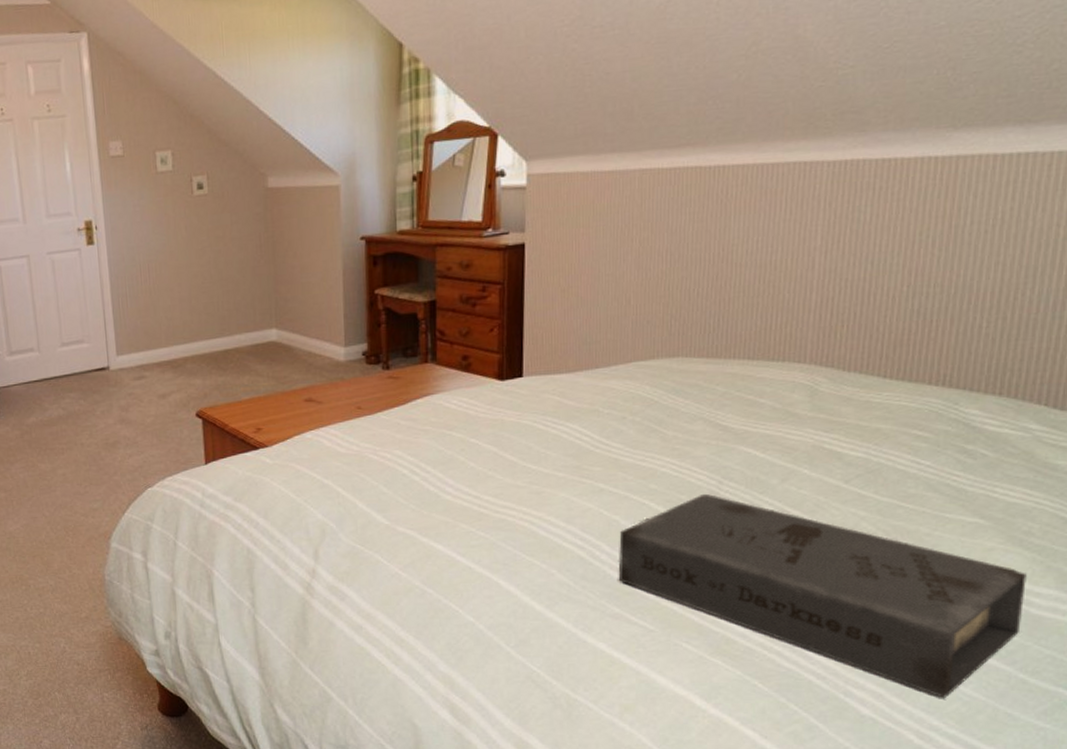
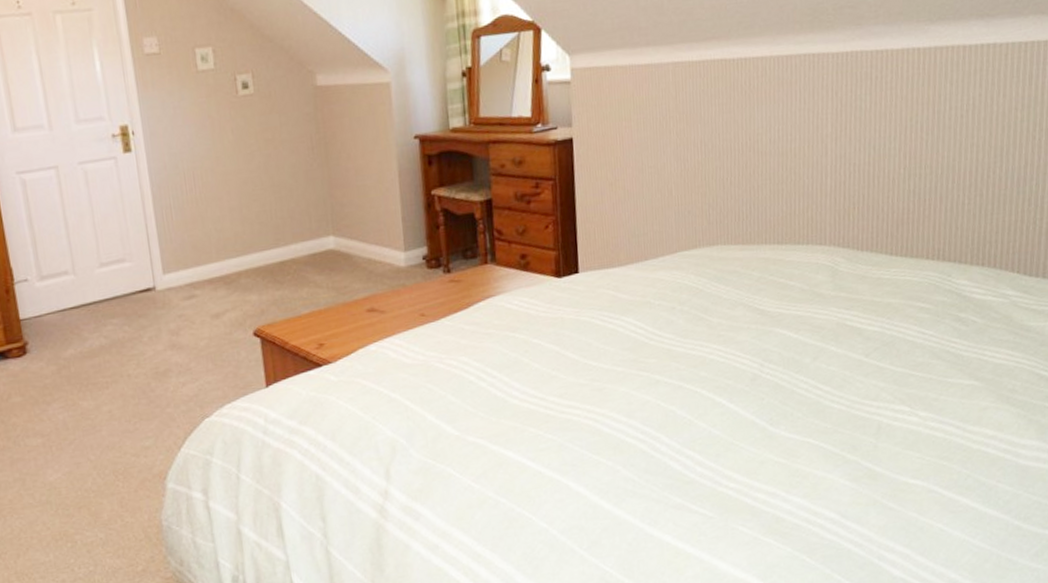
book: present [618,493,1027,698] -> none [676,377,1014,552]

